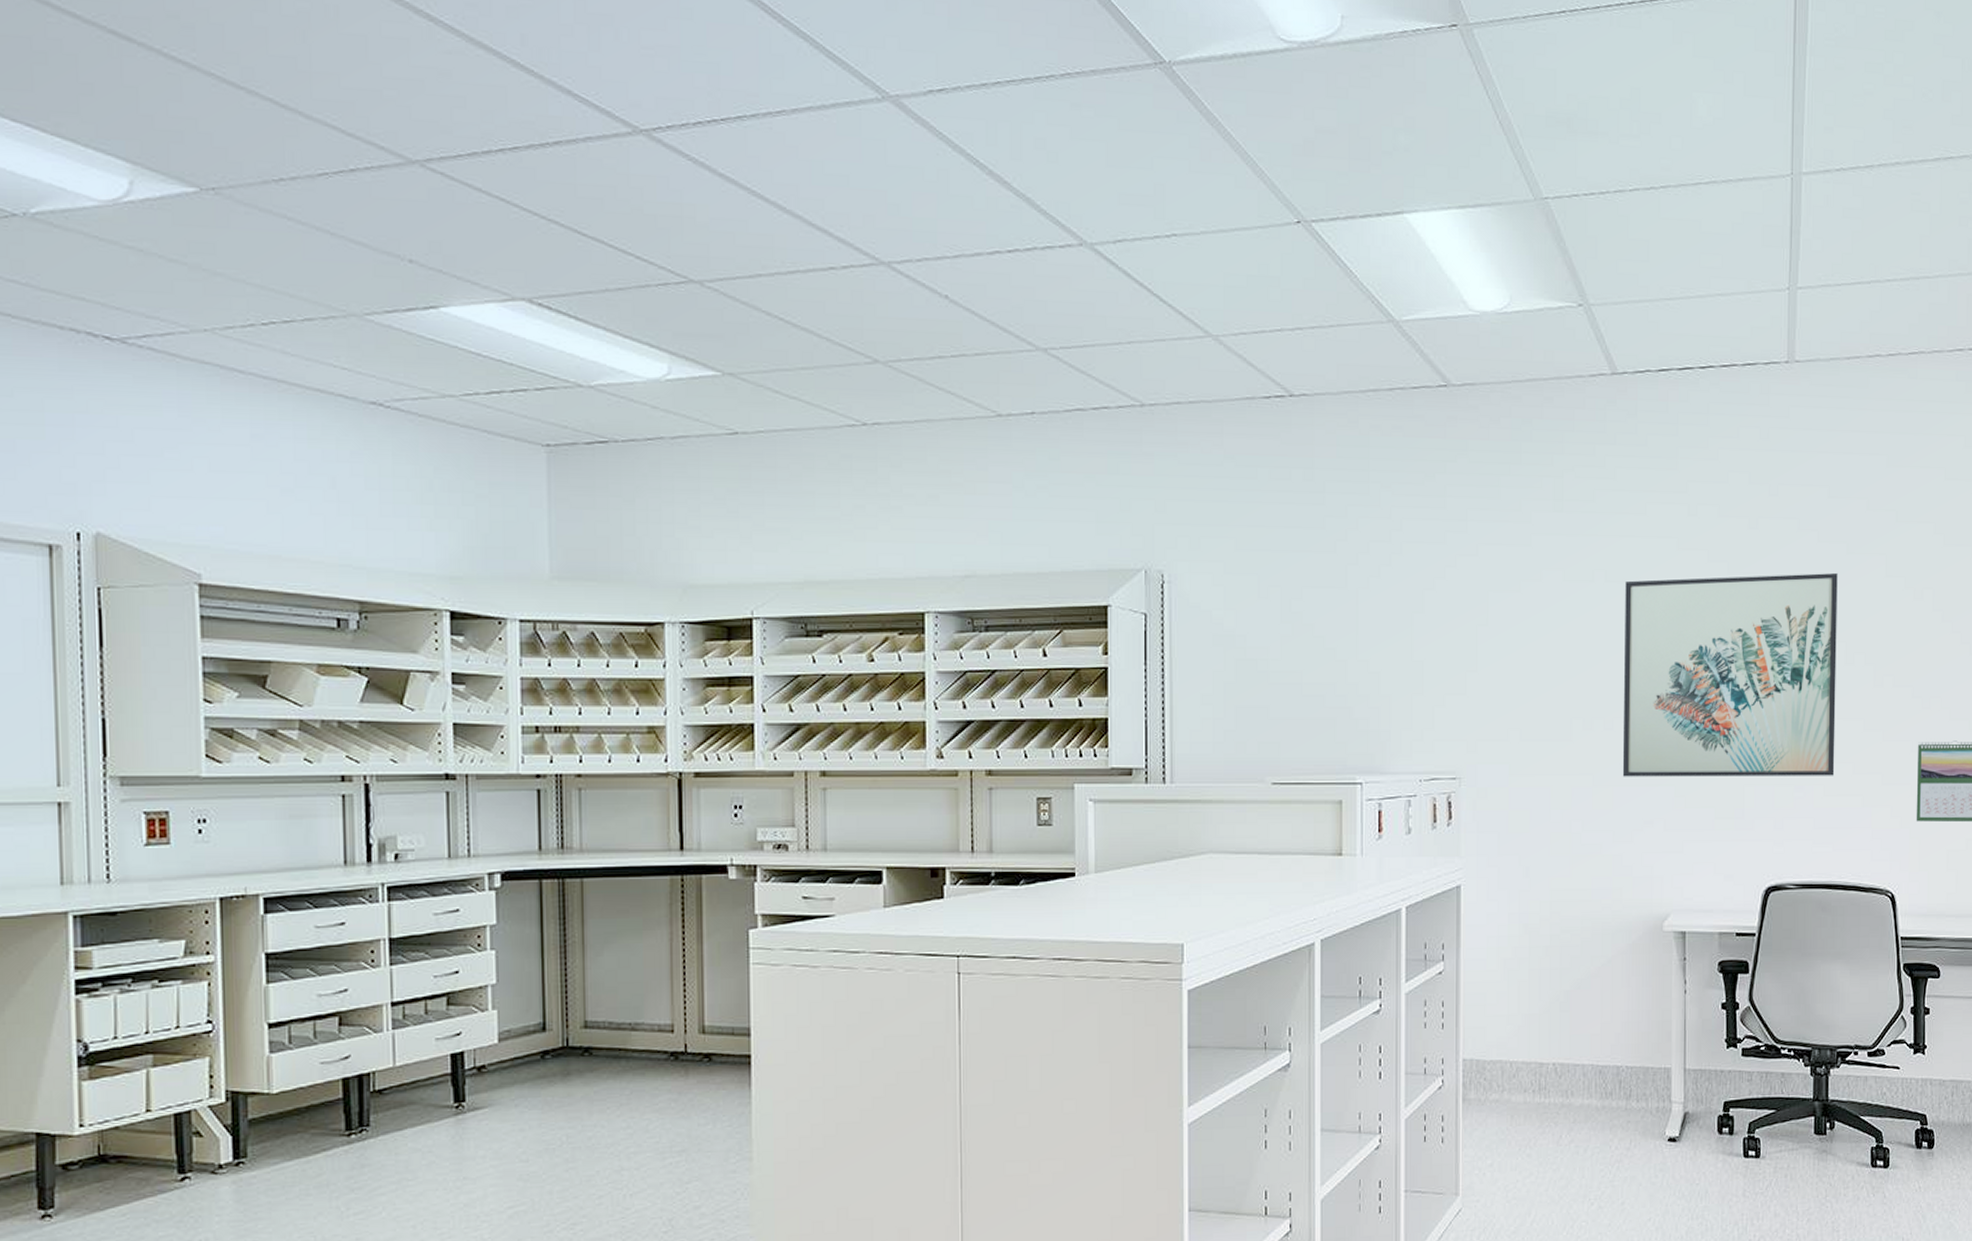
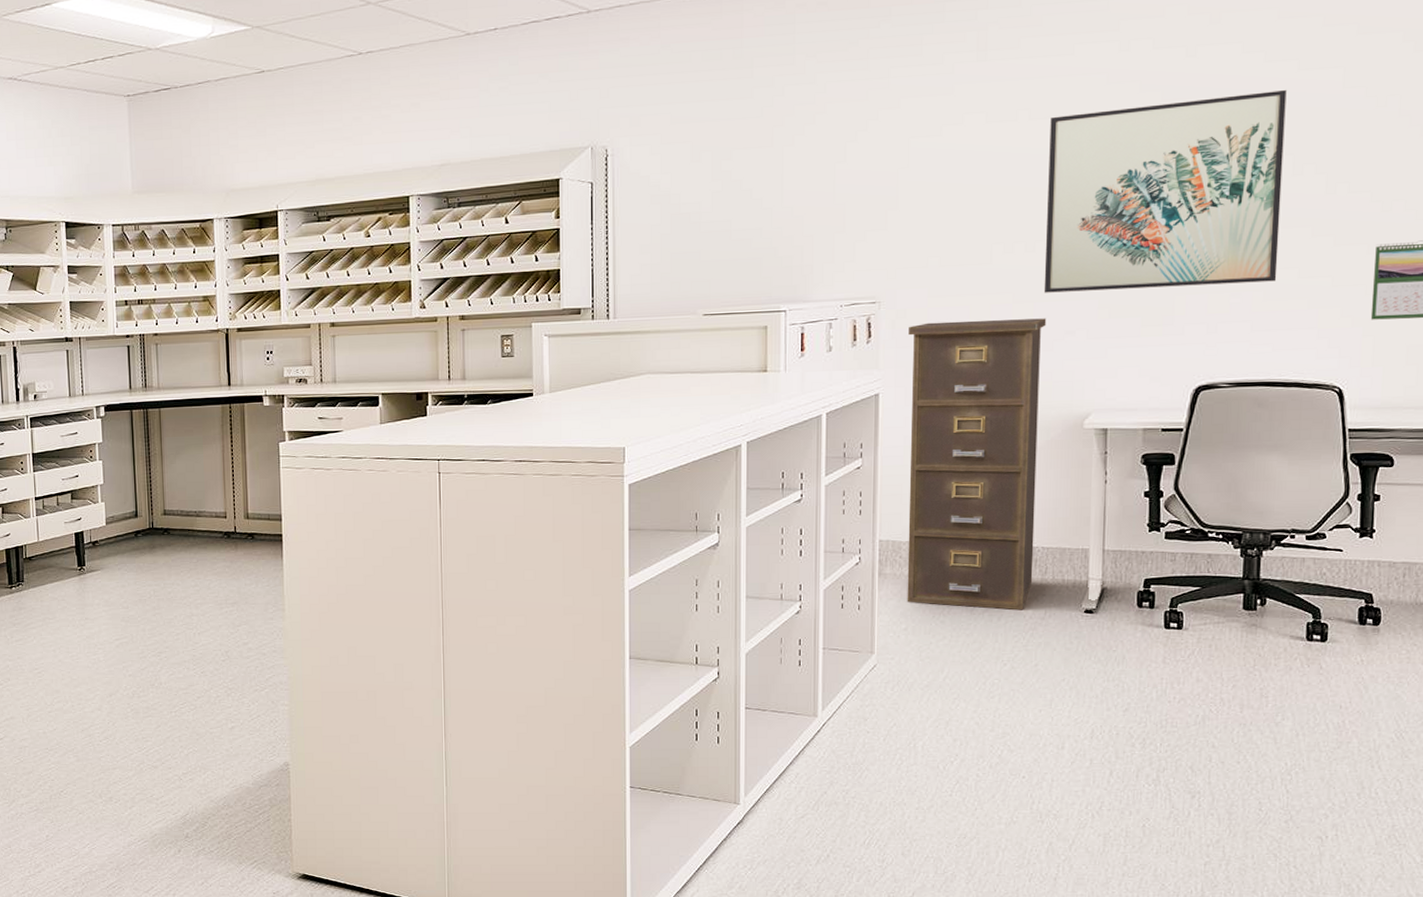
filing cabinet: none [1490,804,1626,1140] -> present [907,318,1047,610]

